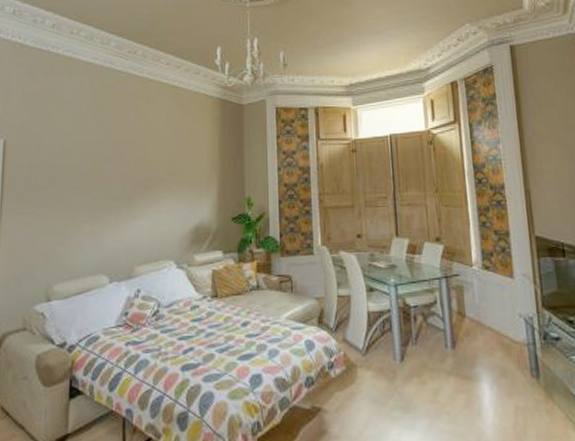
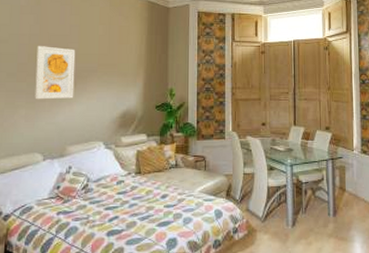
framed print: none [99,154,142,215] -> present [35,46,76,100]

